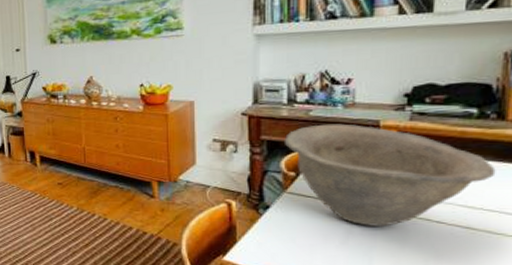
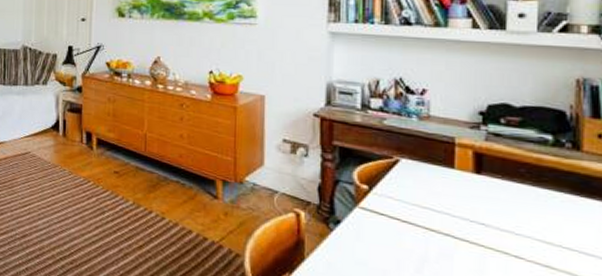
bowl: present [283,123,496,227] -> none [356,135,574,256]

